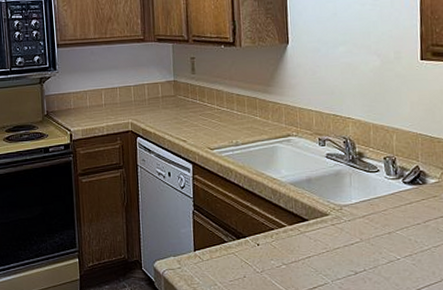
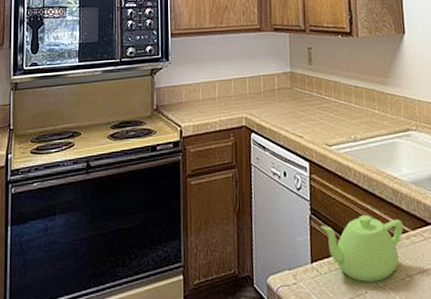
teapot: none [203,211,281,268] -> present [321,215,404,282]

